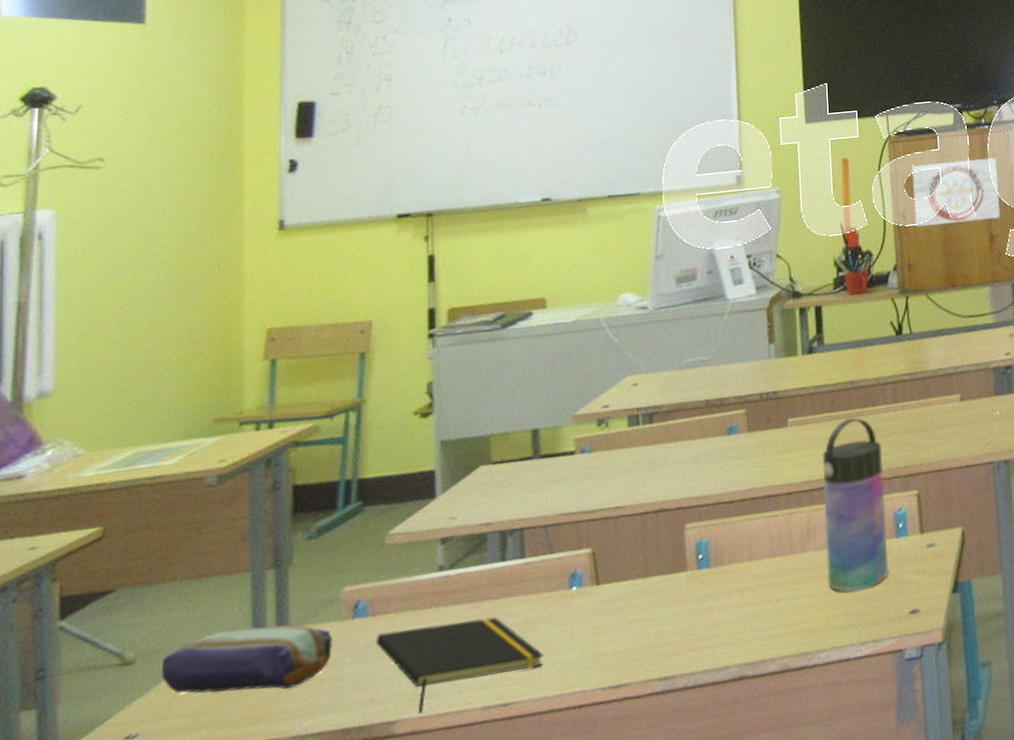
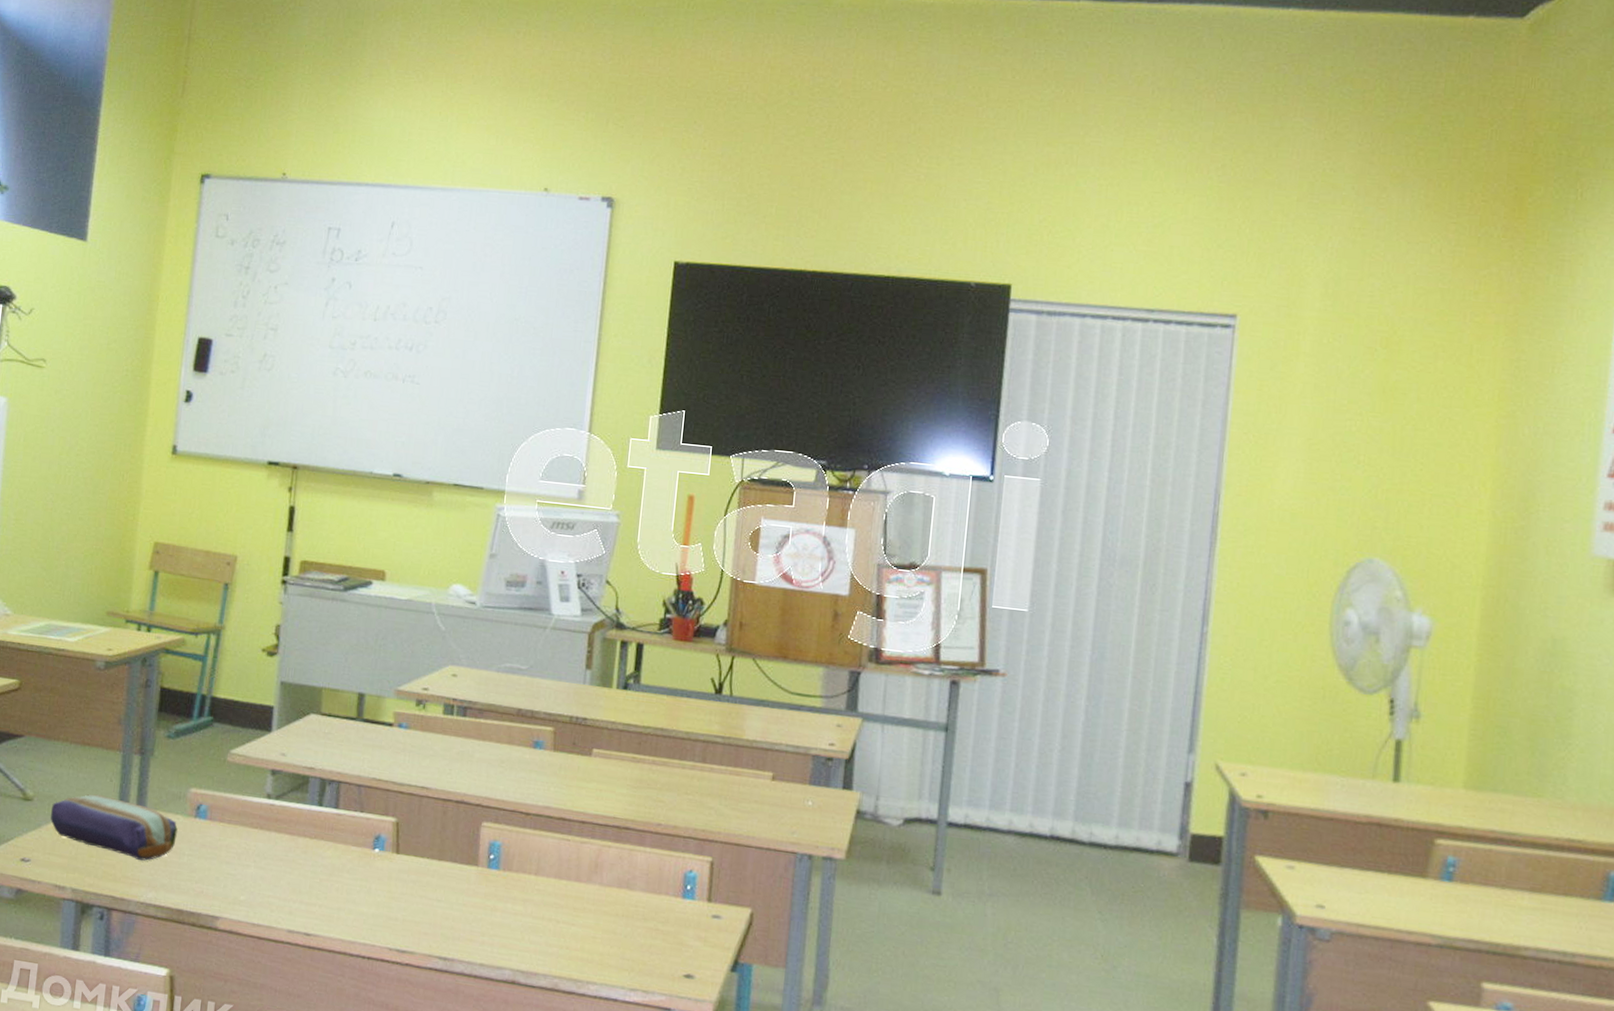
notepad: present [375,616,543,713] -> none [210,837,344,917]
water bottle: present [822,417,889,592] -> none [608,764,682,938]

